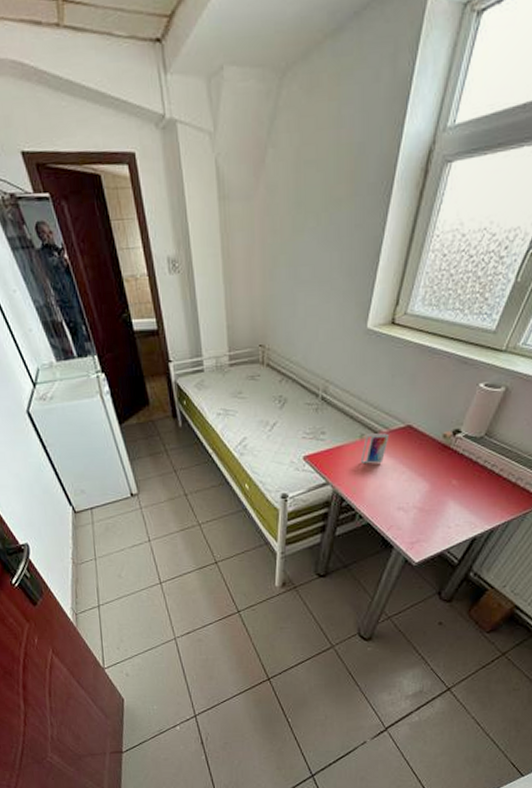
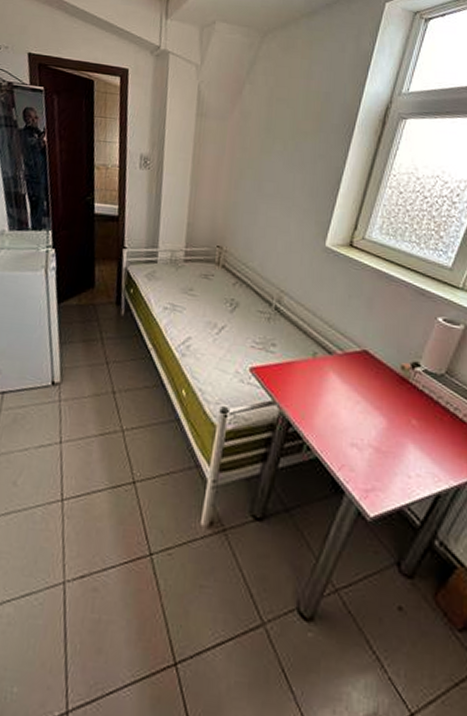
smartphone: present [360,433,390,464] -> none [311,353,344,388]

